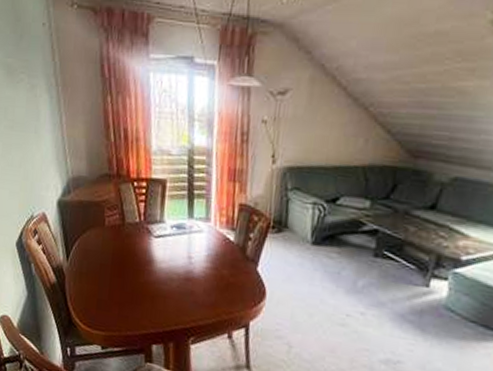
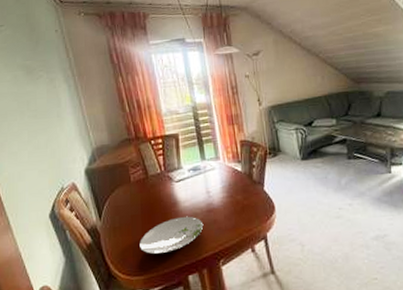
plate: none [105,278,179,315] -> present [140,216,204,255]

